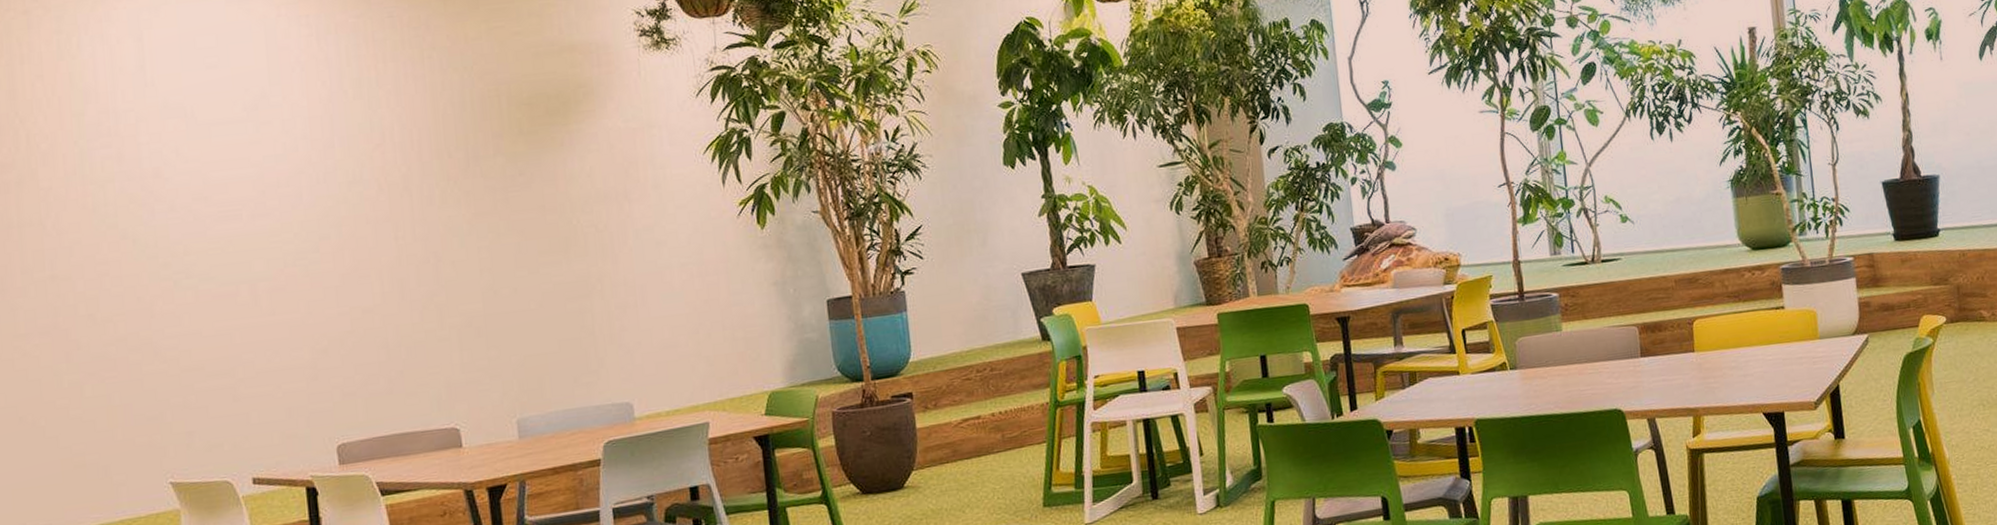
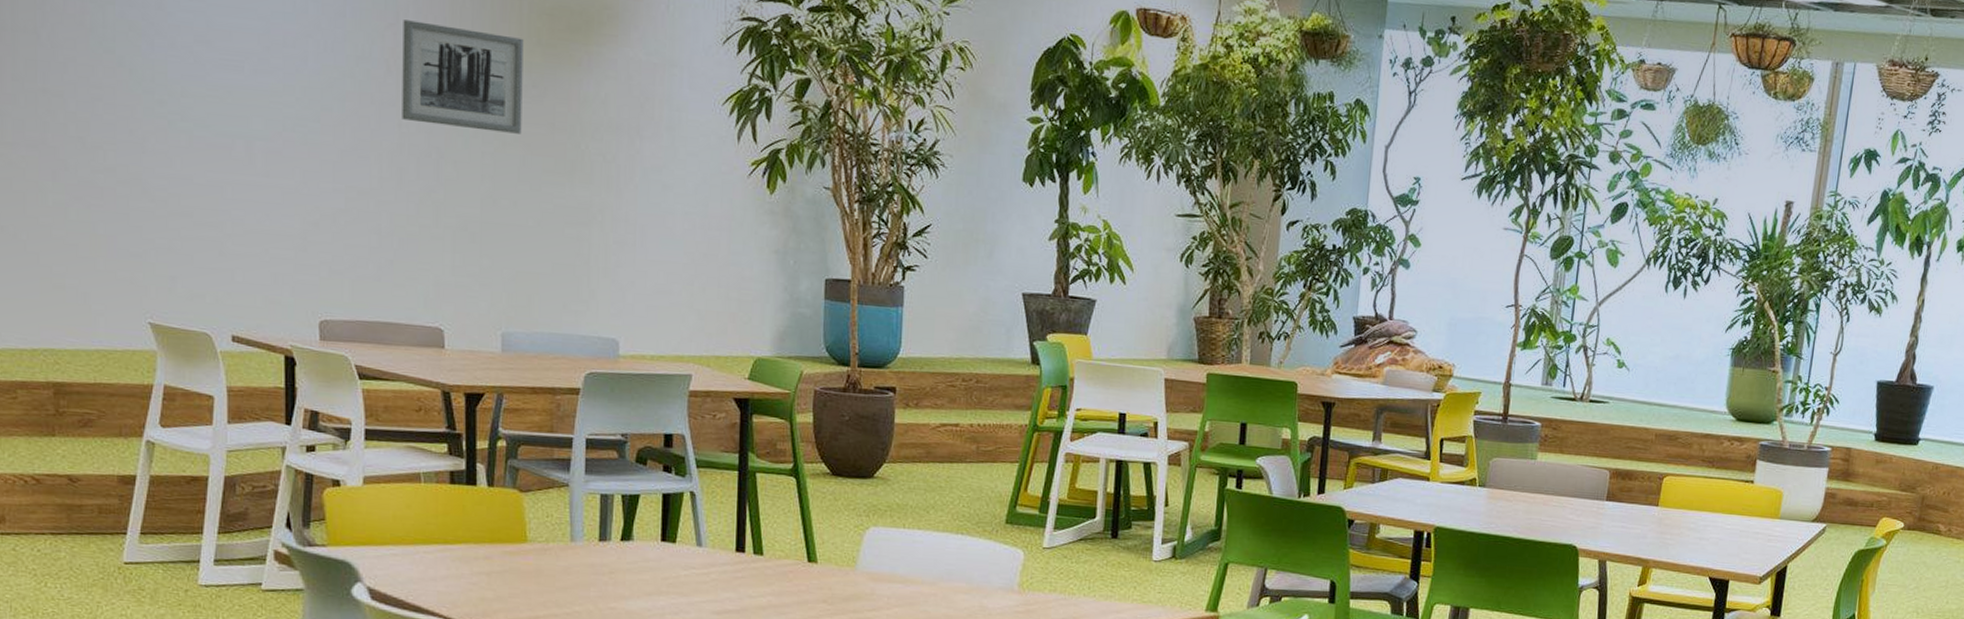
wall art: none [389,131,514,233] -> present [402,20,524,134]

